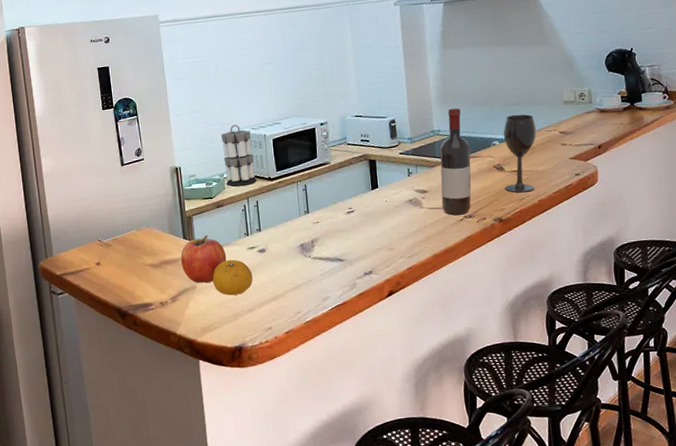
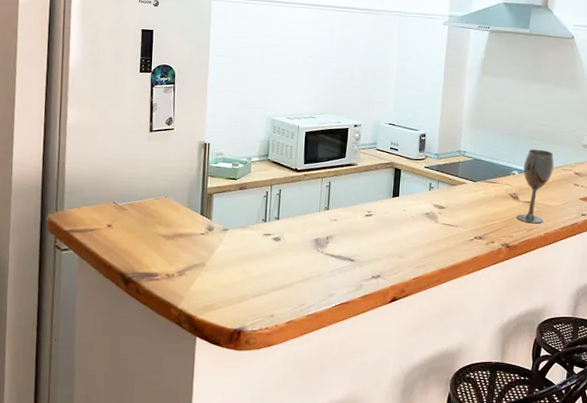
fruit: present [180,234,227,283] -> none [194,214,241,262]
fruit: present [212,259,253,296] -> none [223,242,264,279]
spice rack: present [220,124,257,187] -> none [253,111,285,173]
wine bottle: present [439,108,472,216] -> none [456,132,492,235]

